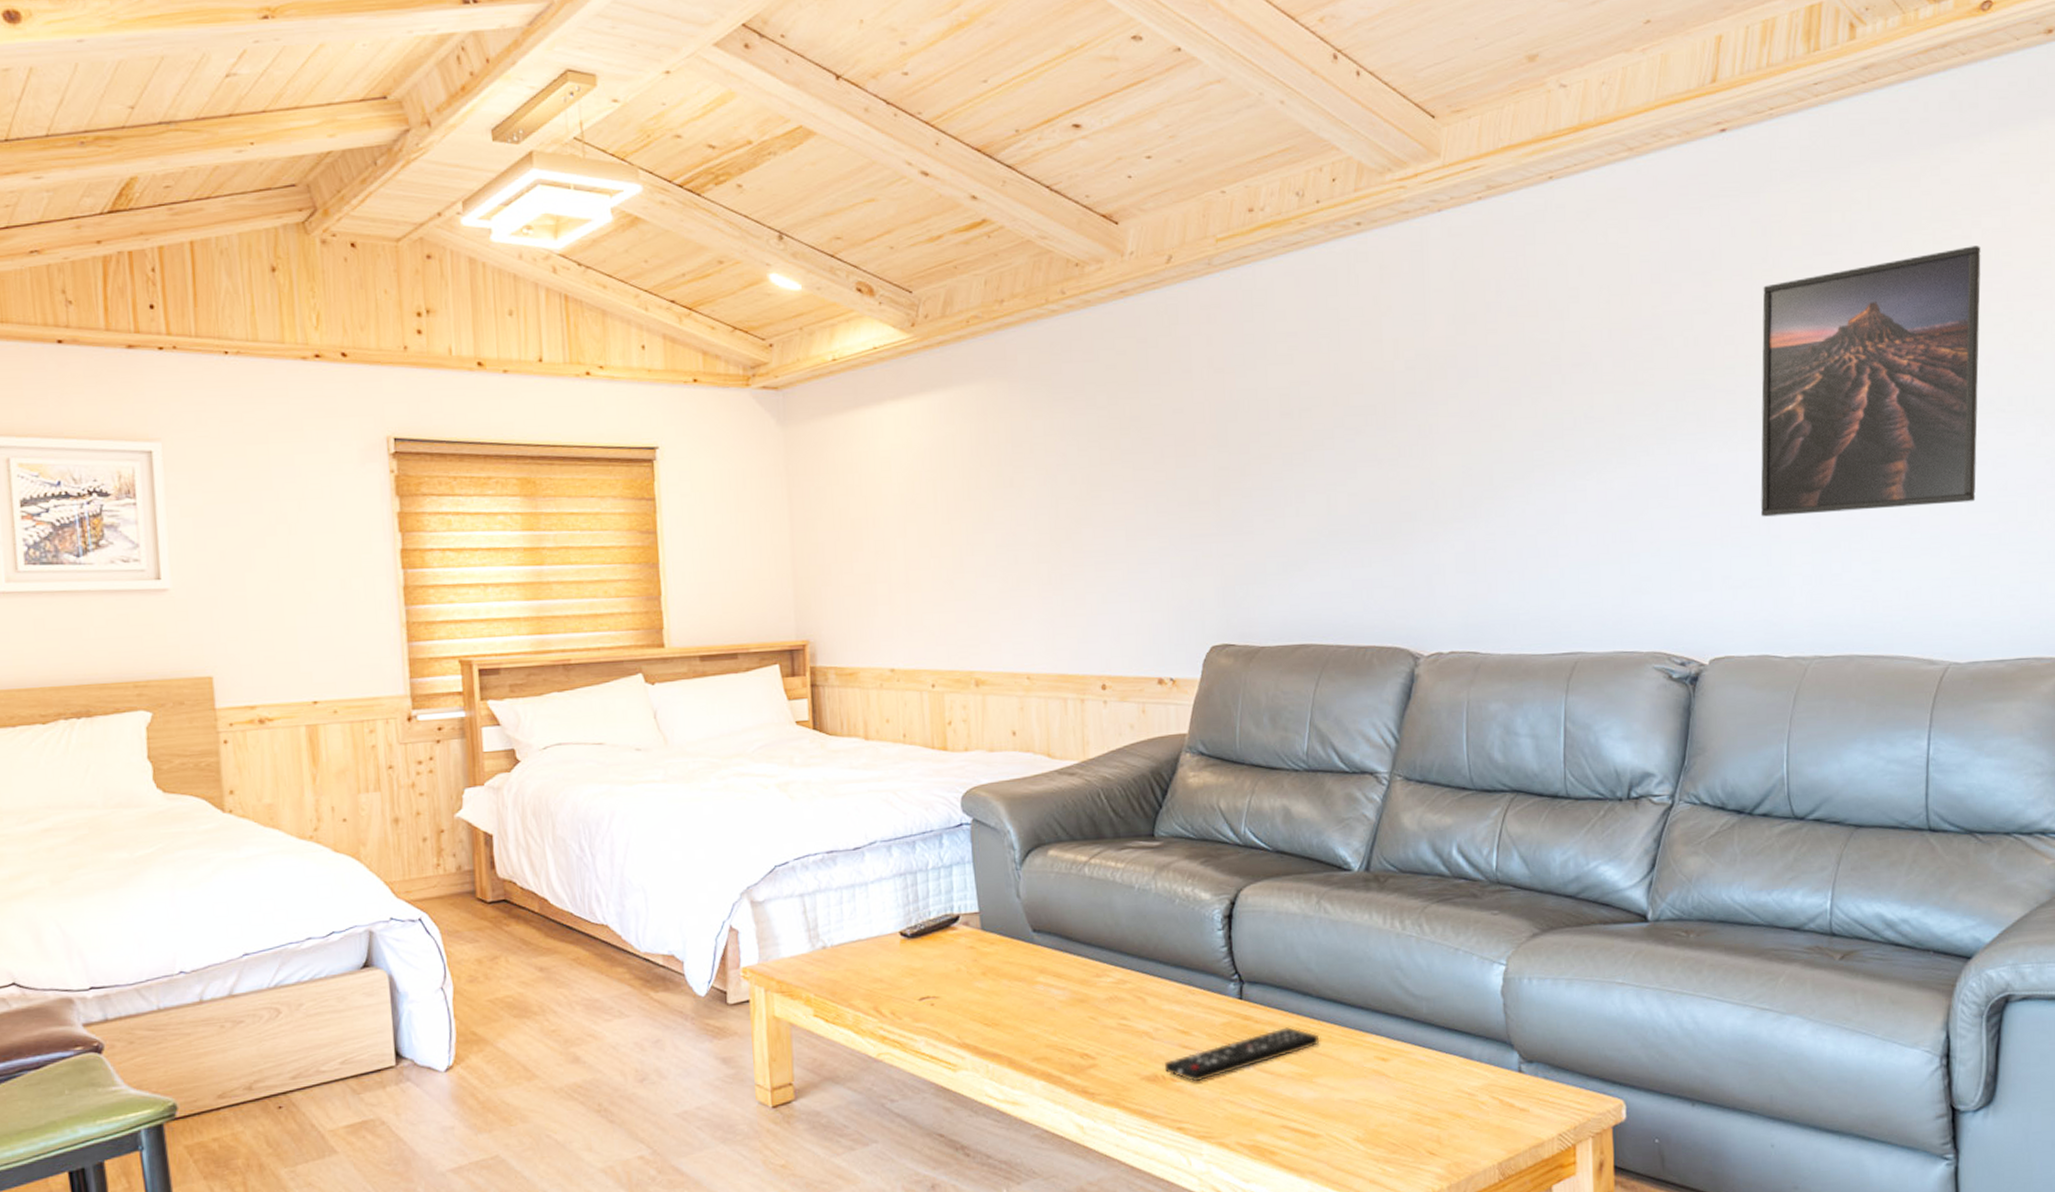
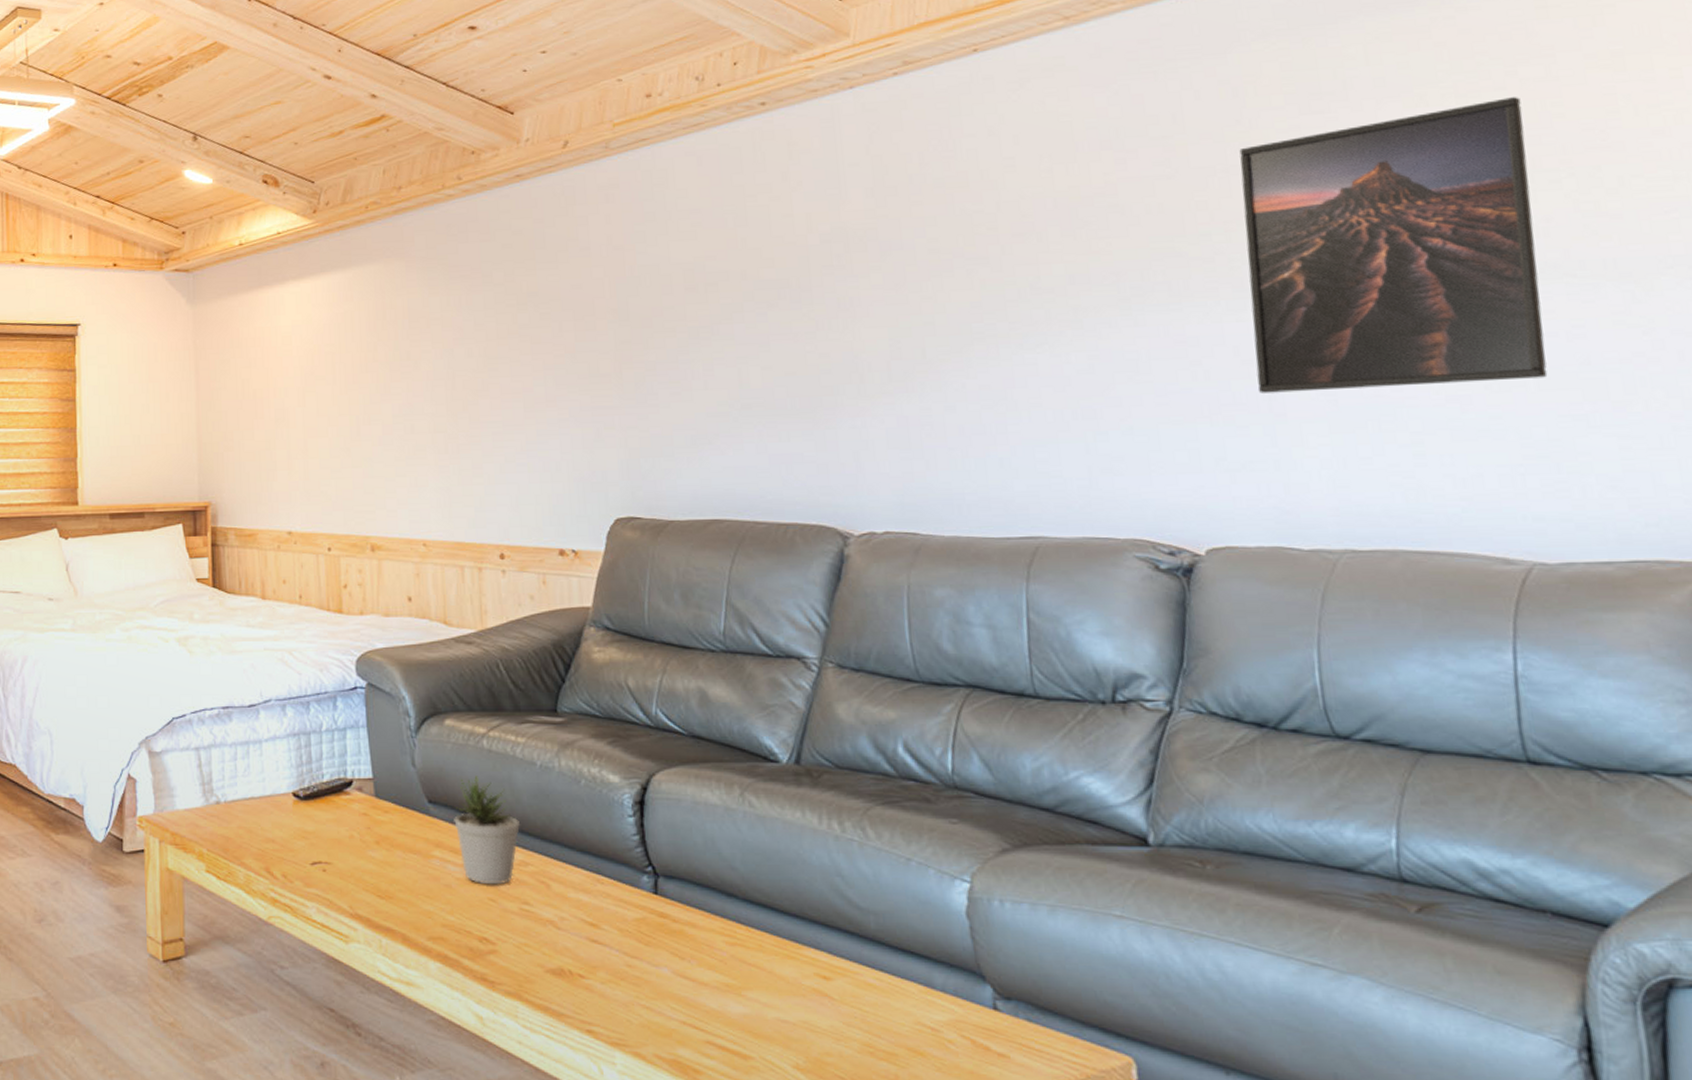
potted plant: none [1056,902,1120,1005] -> present [453,776,521,885]
remote control: present [1165,1027,1320,1082] -> none [572,930,749,981]

